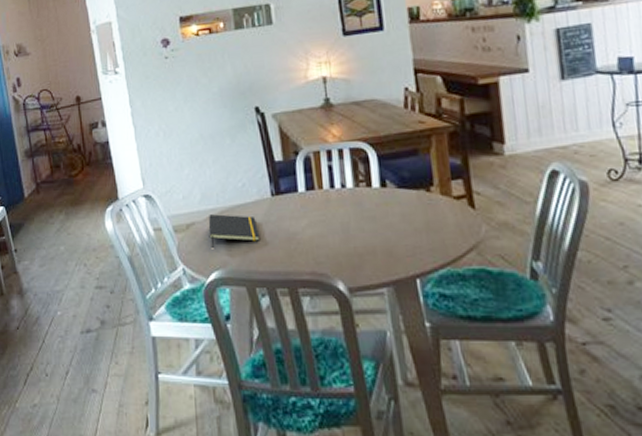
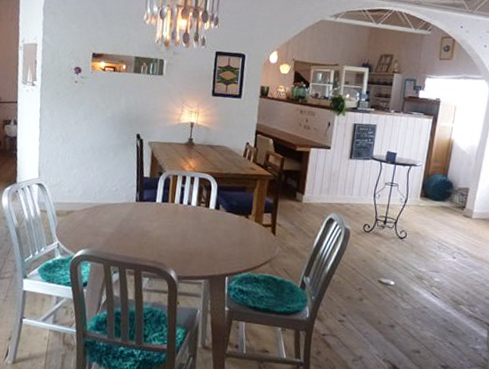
notepad: present [208,214,260,248] -> none [82,207,122,233]

